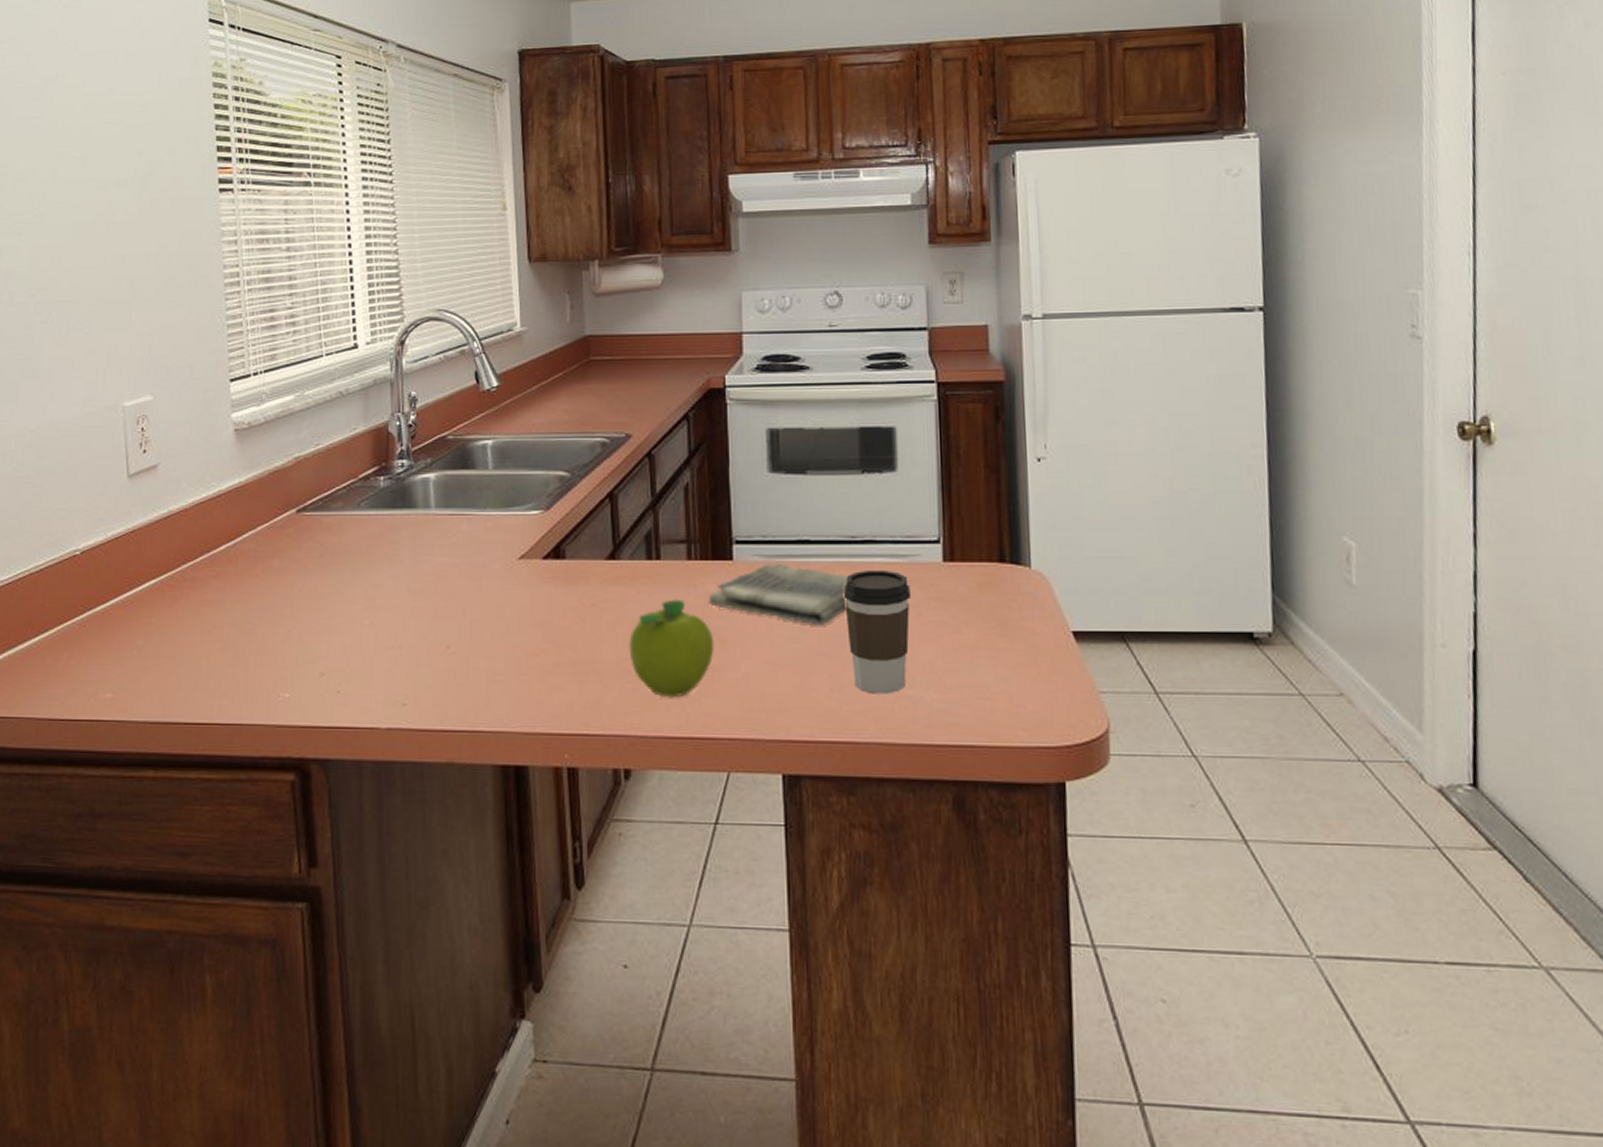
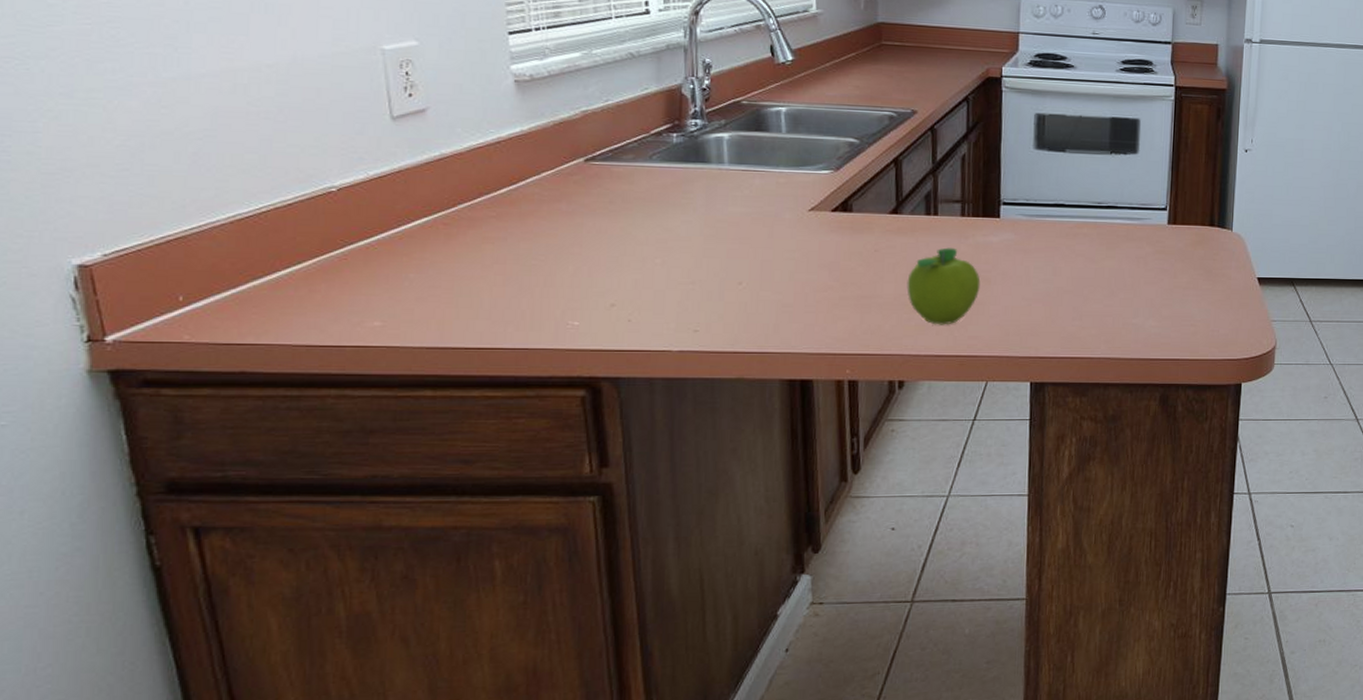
dish towel: present [709,562,848,626] -> none [978,221,1093,271]
coffee cup: present [843,571,910,694] -> none [1088,229,1141,322]

